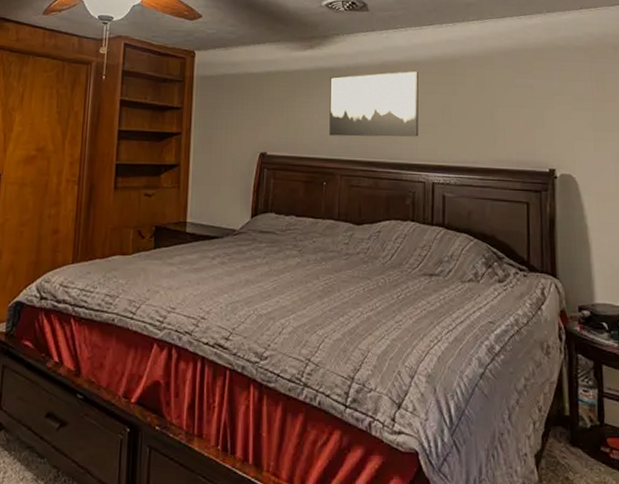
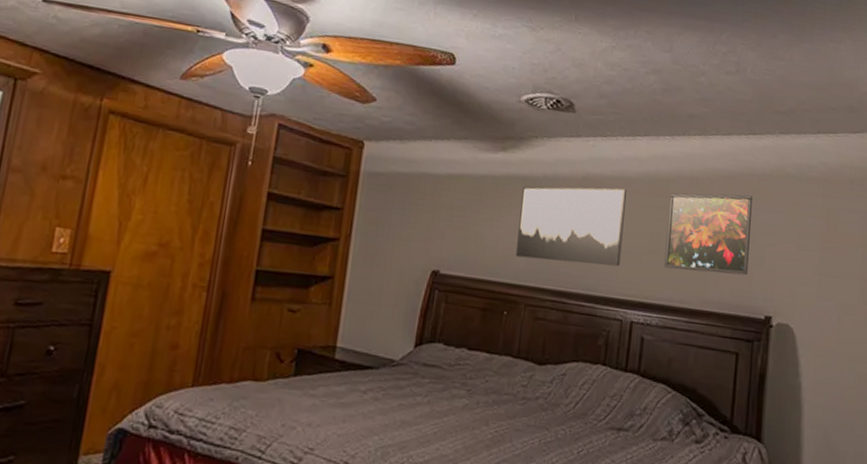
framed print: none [456,67,530,136] -> present [664,193,752,276]

